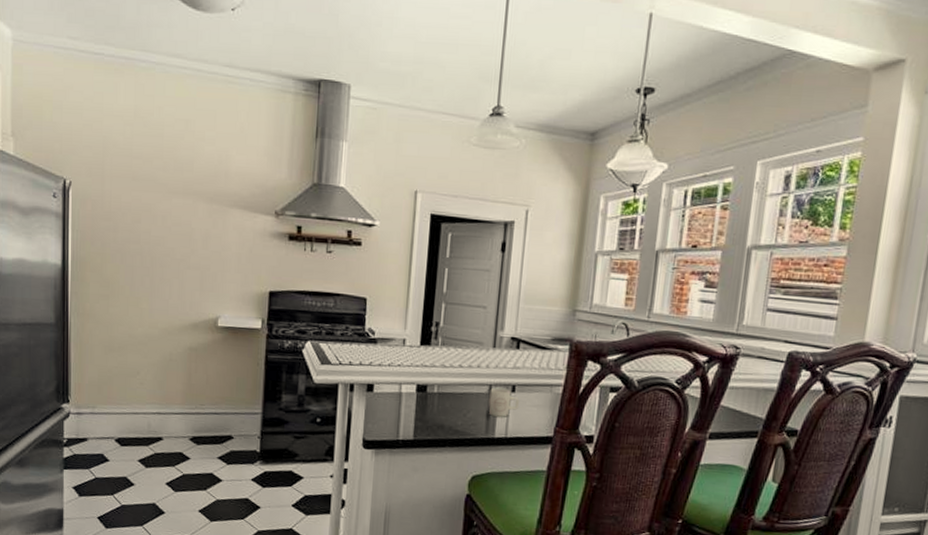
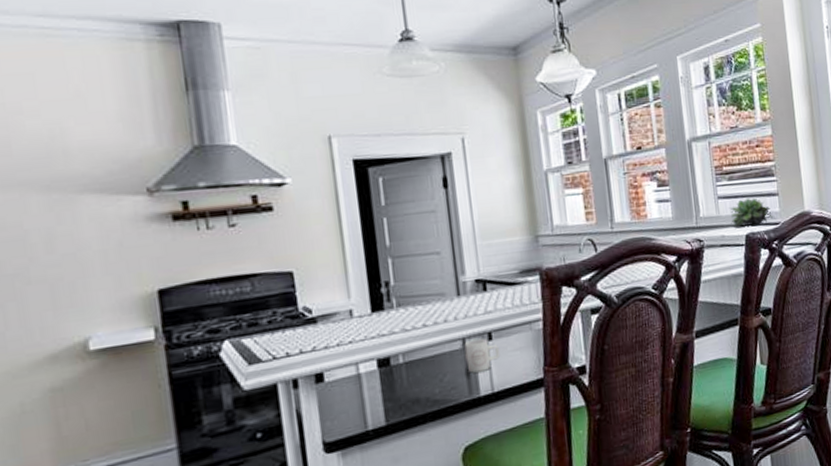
succulent plant: none [775,316,827,345] -> present [729,197,775,229]

